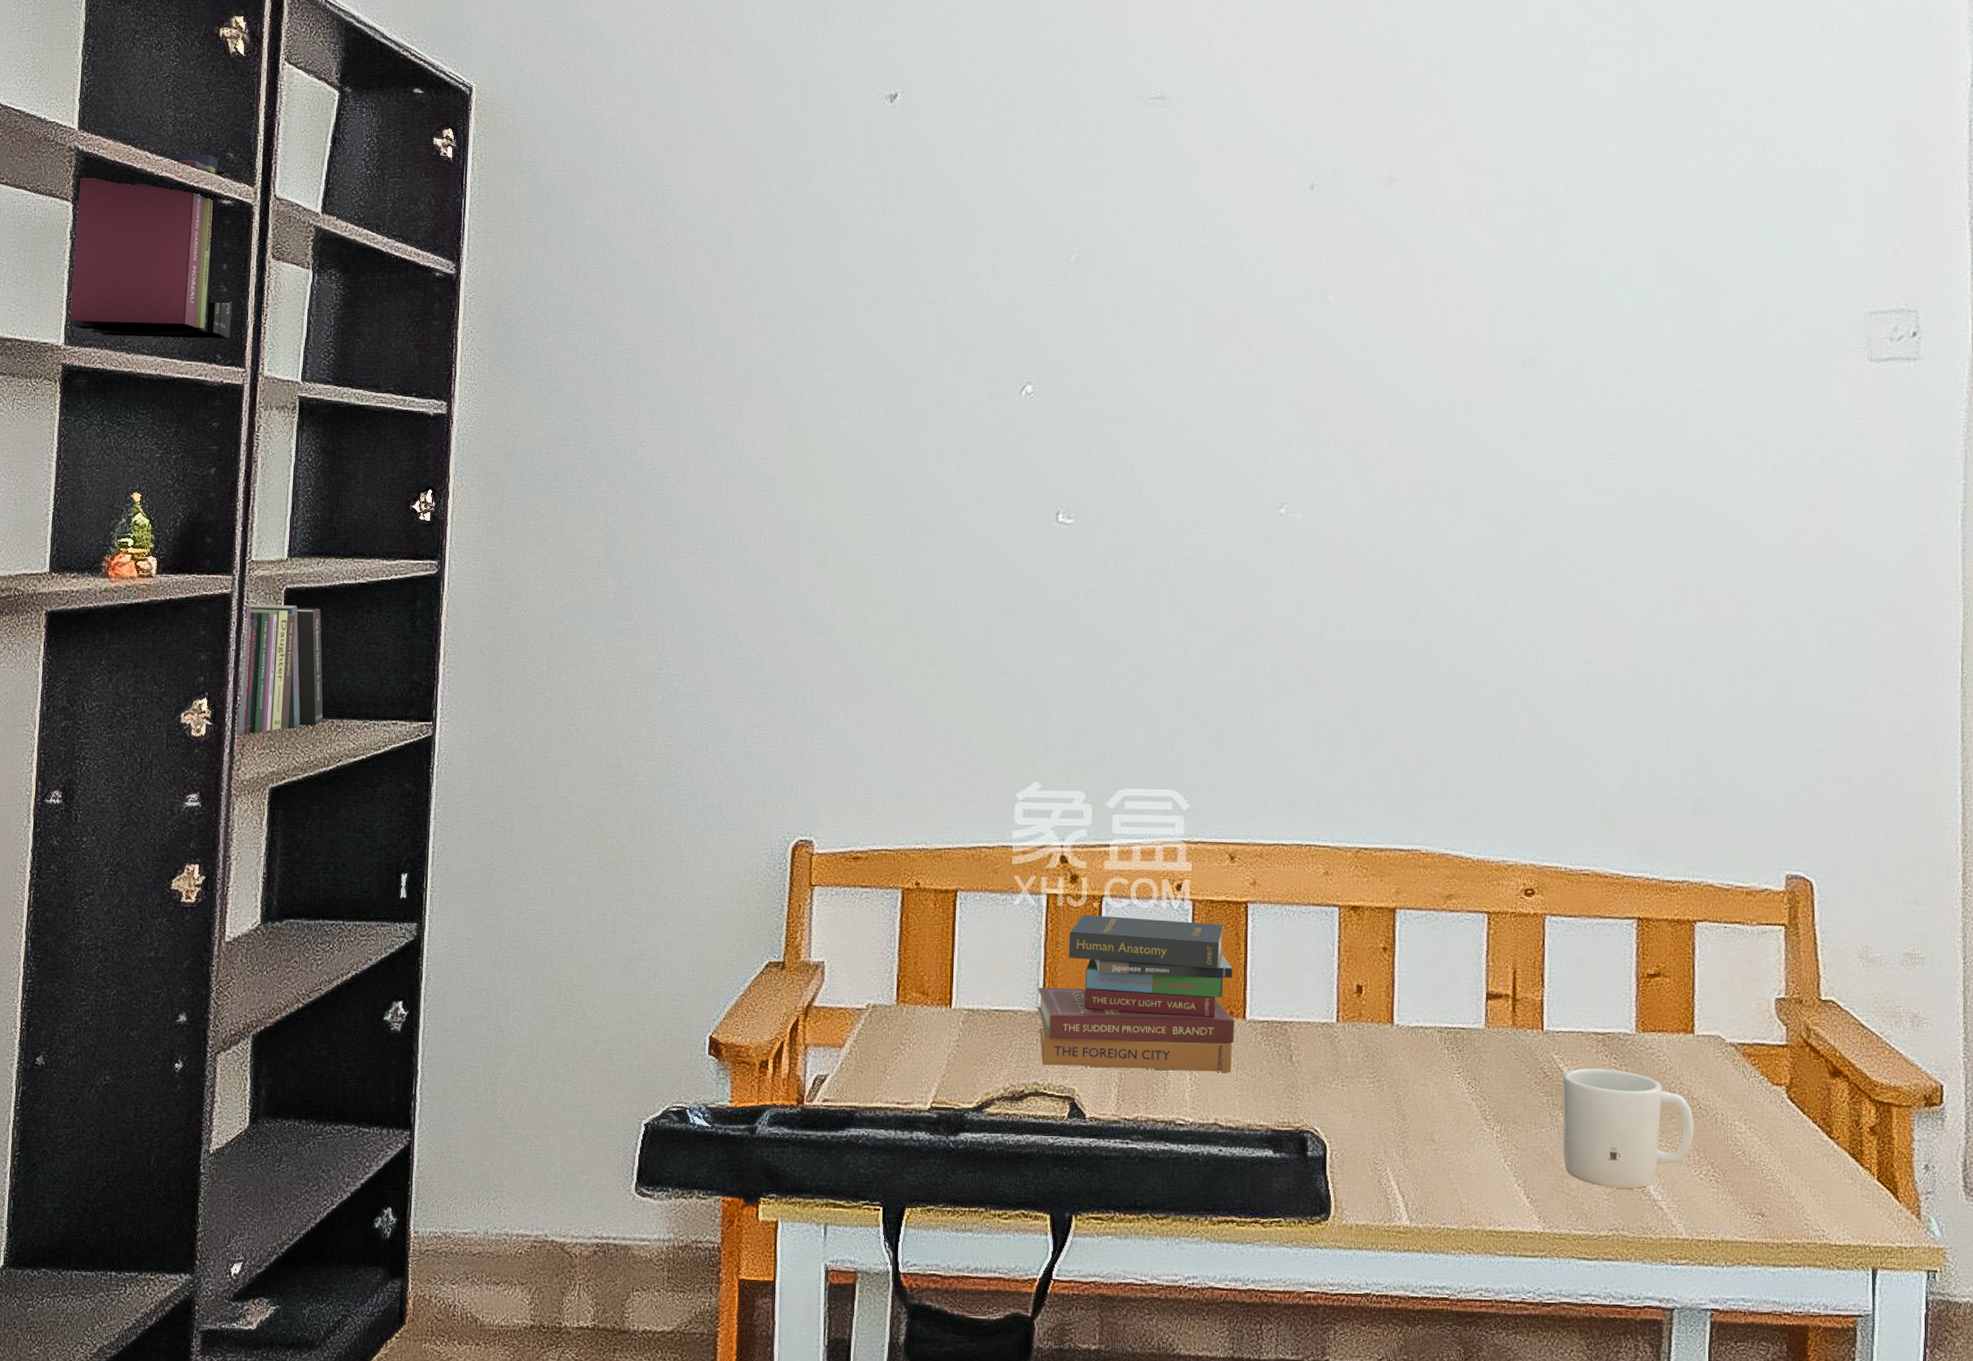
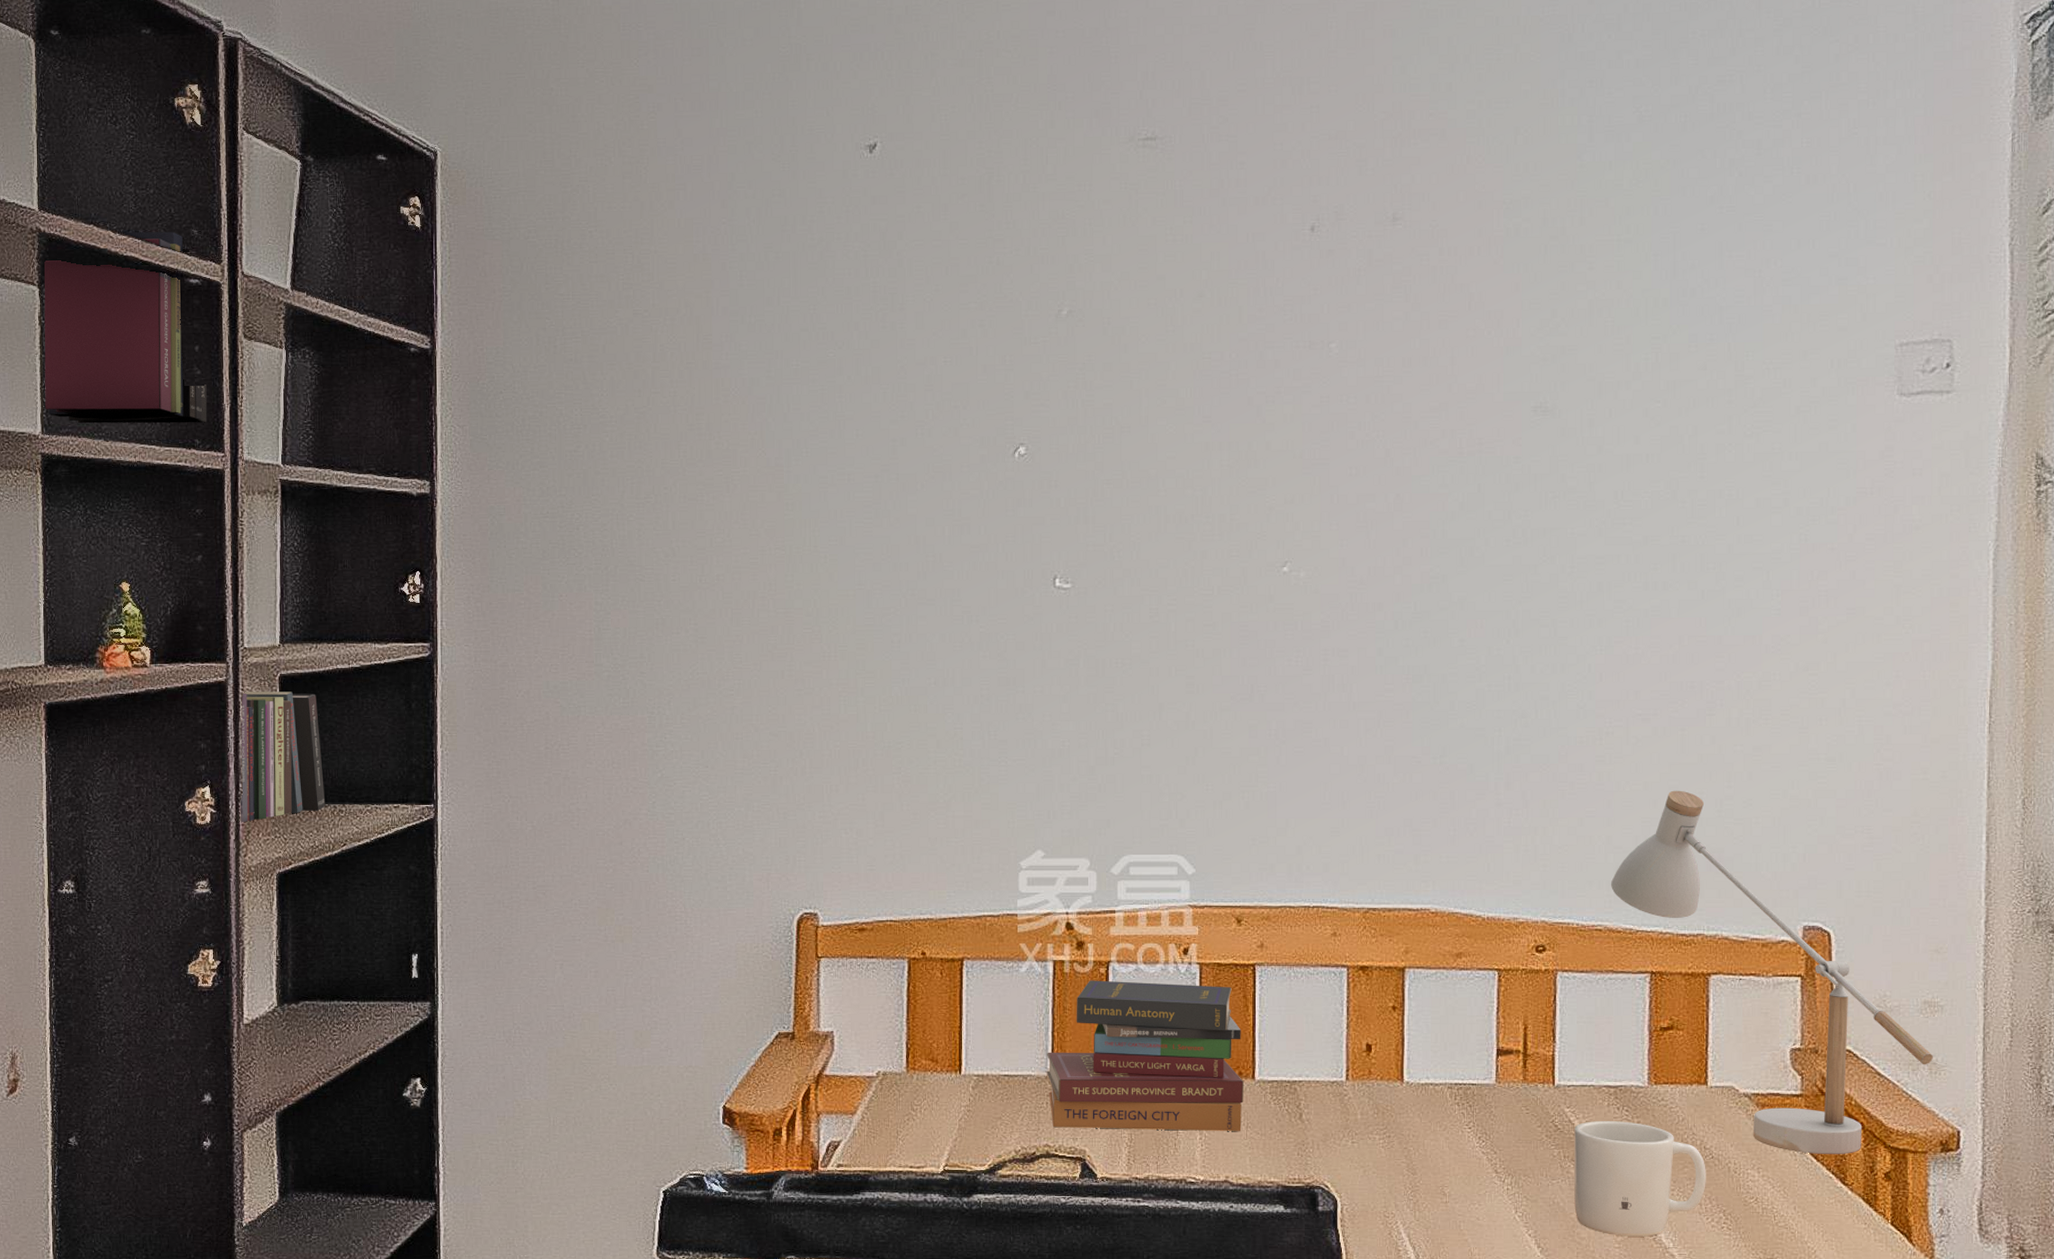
desk lamp: none [1598,737,1915,1108] -> present [1611,790,1933,1155]

